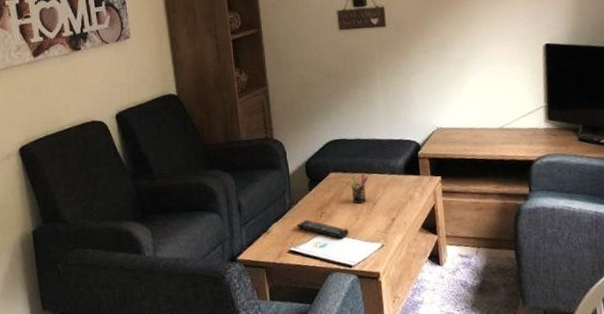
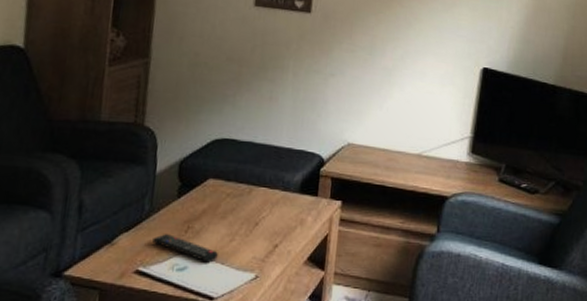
pen holder: present [348,172,369,204] -> none [229,184,256,221]

